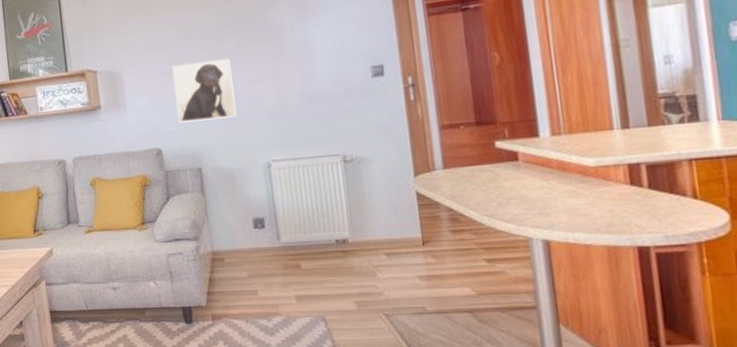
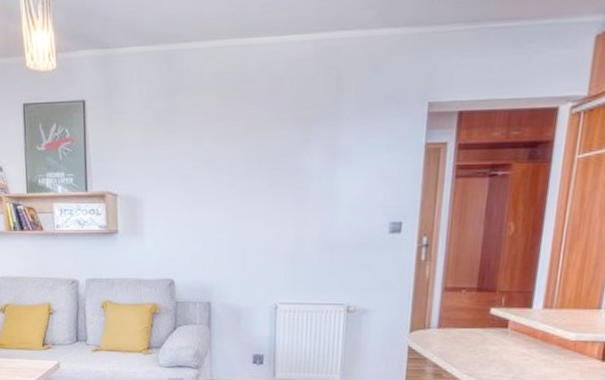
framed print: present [172,58,237,123] -> none [194,197,253,257]

